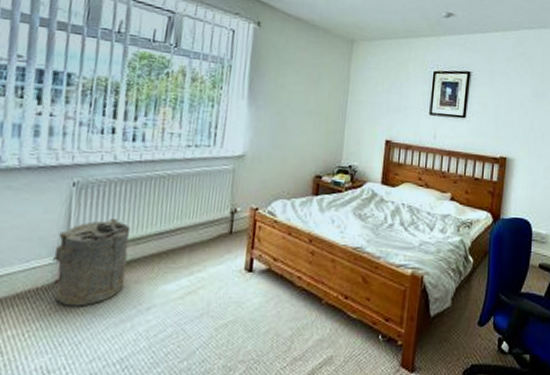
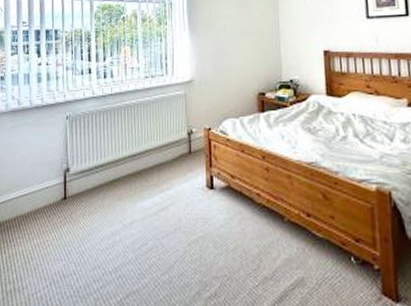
laundry hamper: present [53,219,131,307] -> none [59,145,111,221]

